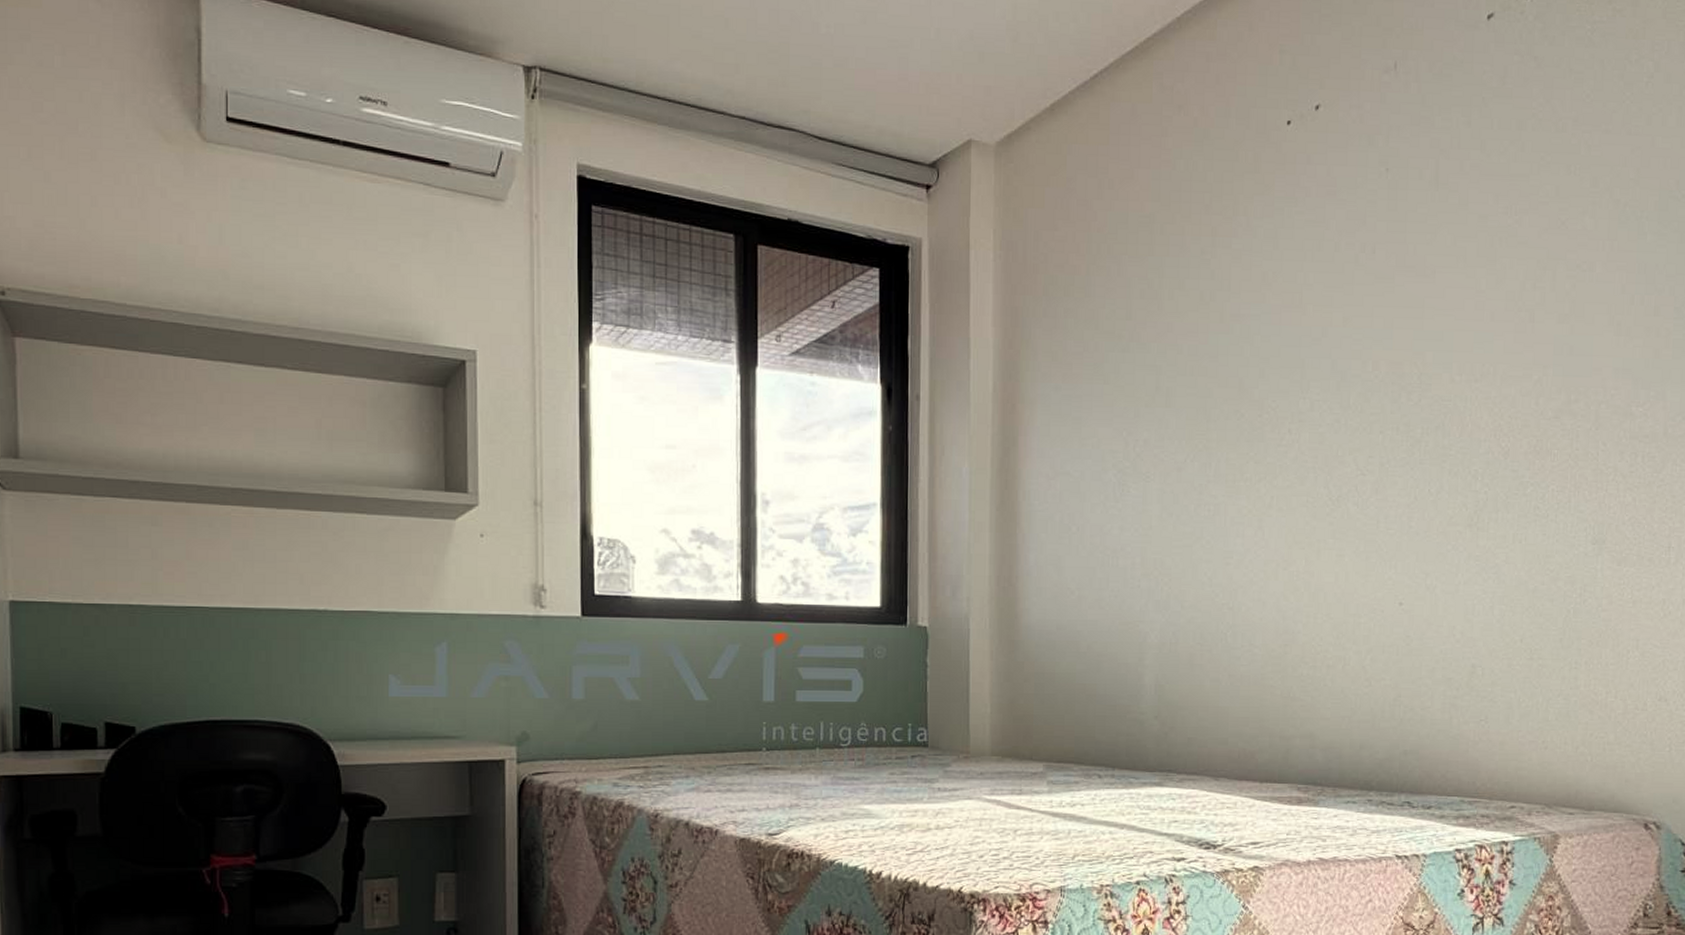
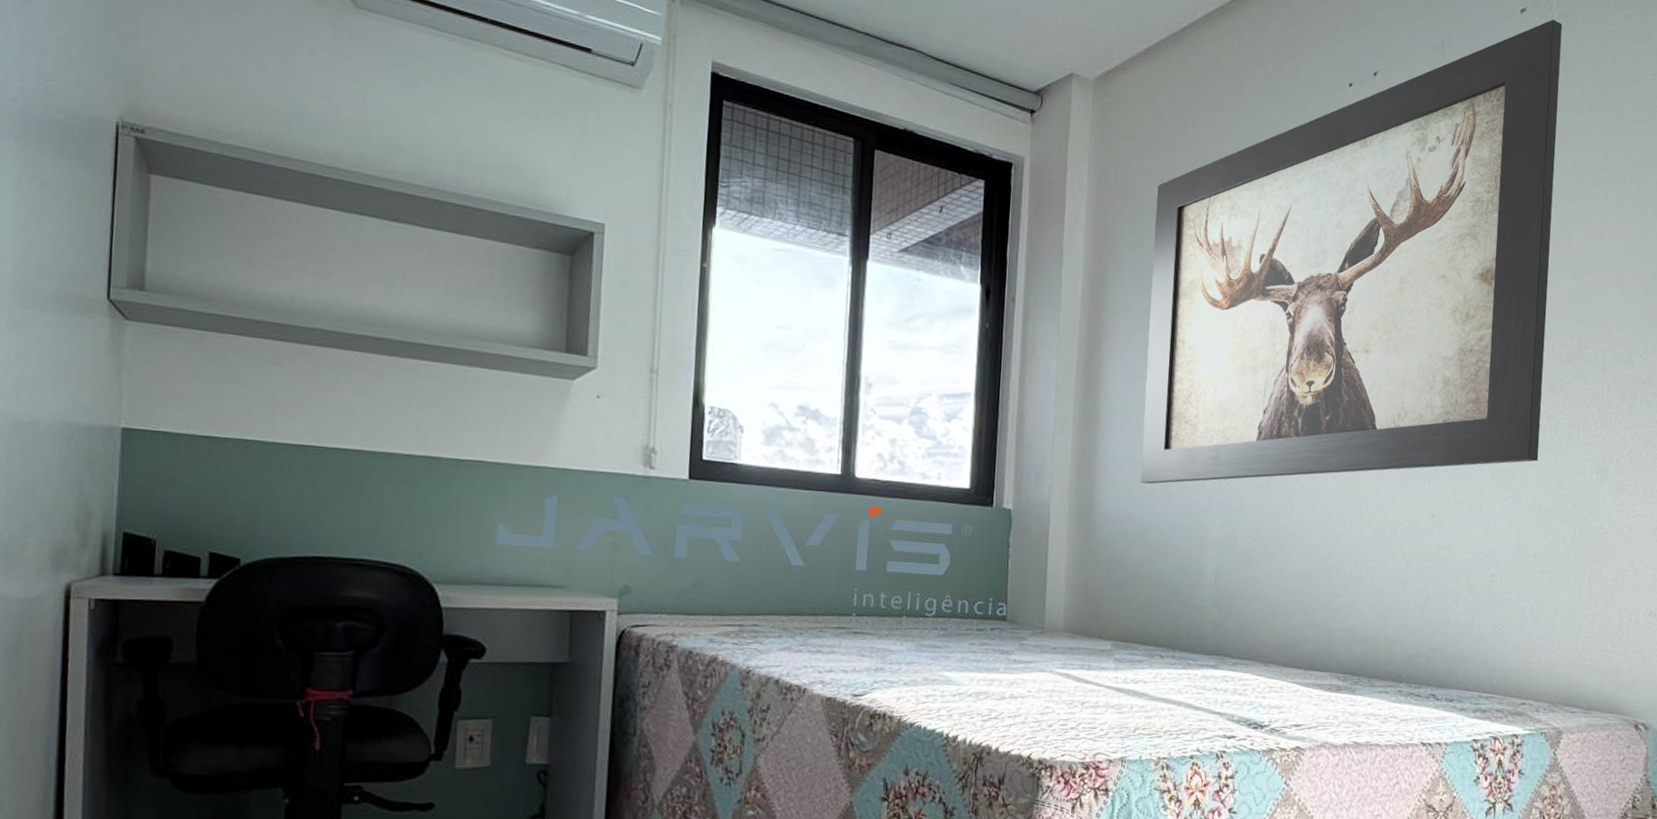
wall art: none [1068,23,1538,589] -> present [1140,19,1562,484]

